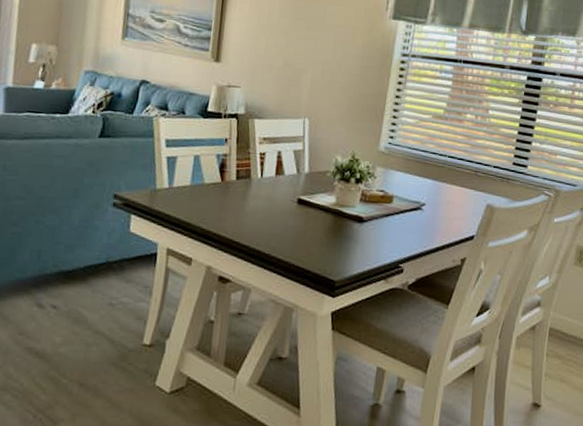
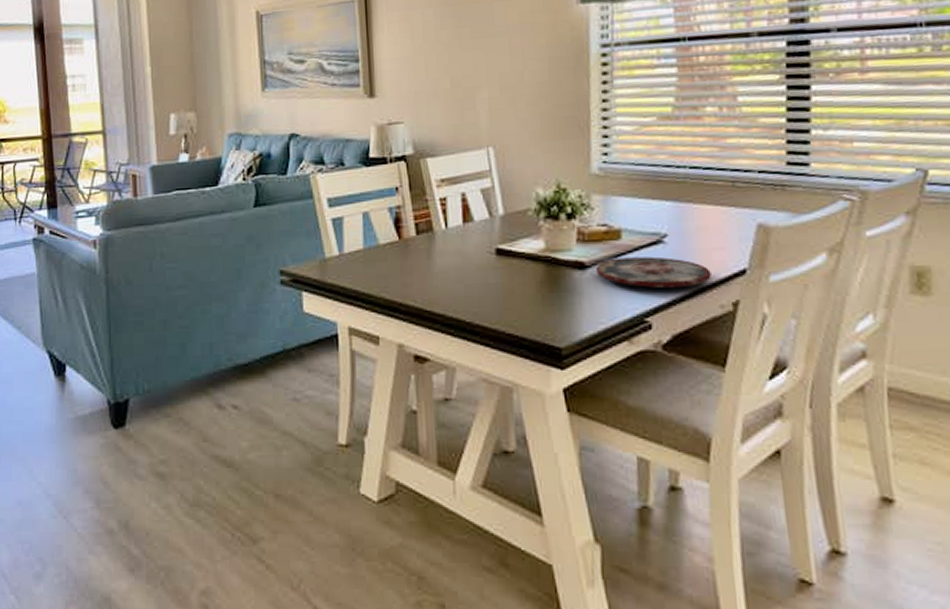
plate: none [370,217,450,244] -> present [595,256,712,288]

